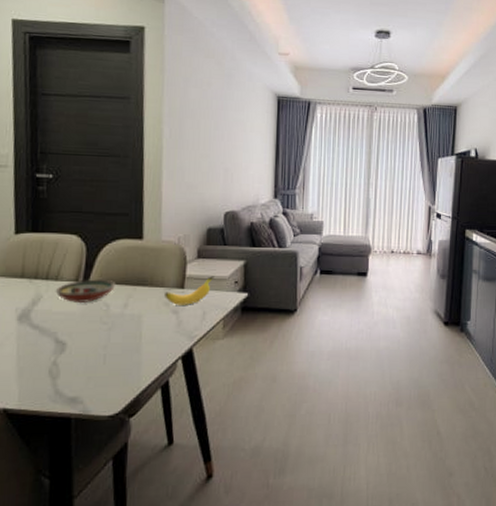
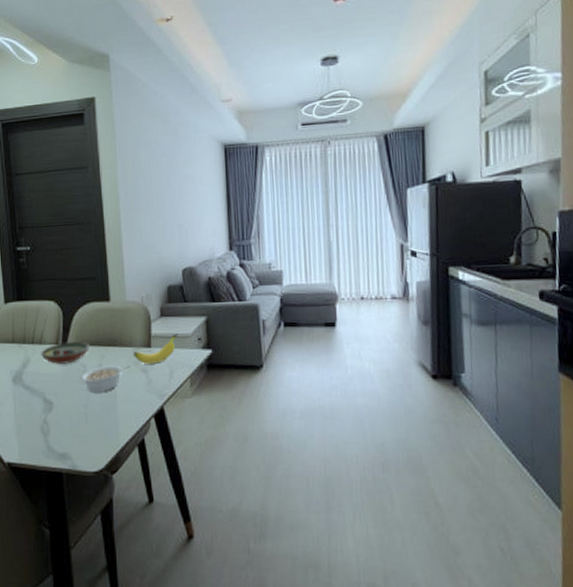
legume: none [101,305,160,333] -> present [80,365,130,392]

